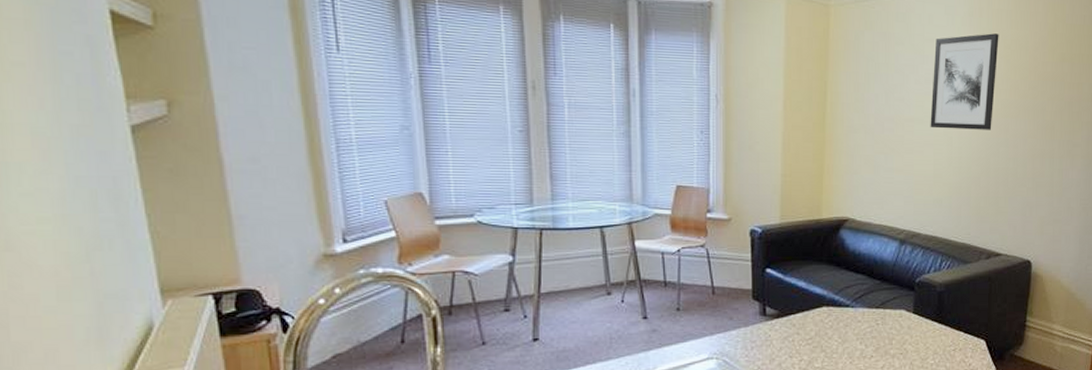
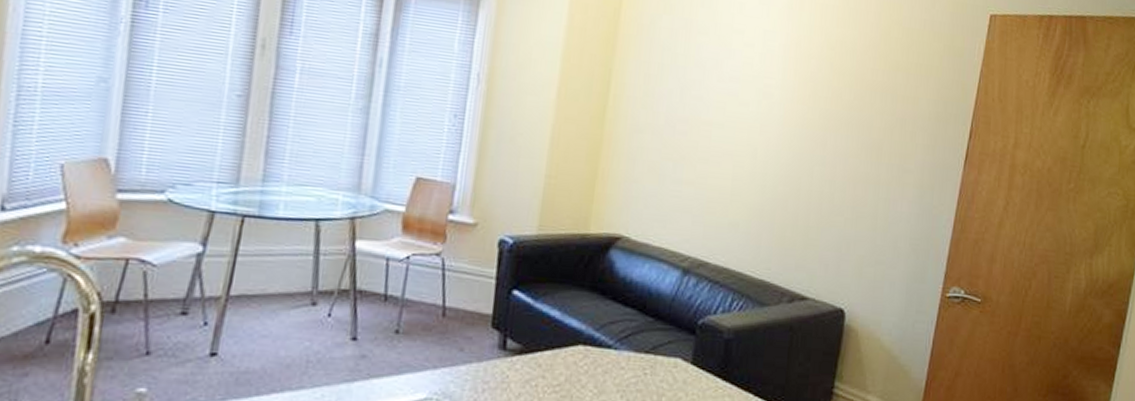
wall art: present [930,33,999,130] -> none [731,30,822,144]

